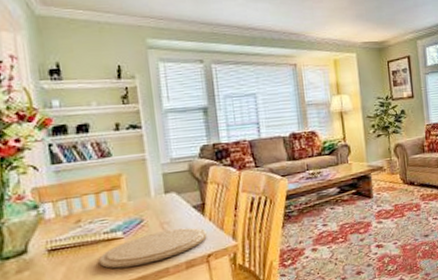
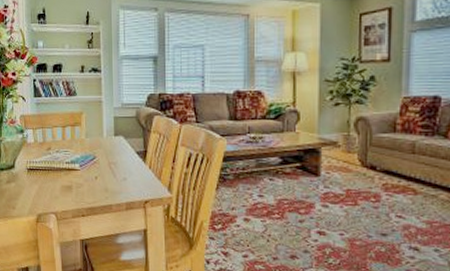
plate: present [98,227,207,269] -> none [60,170,146,198]

